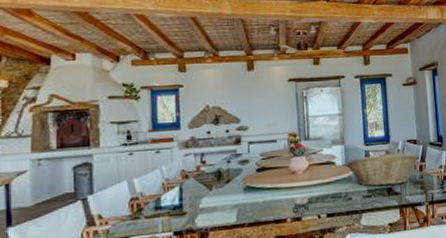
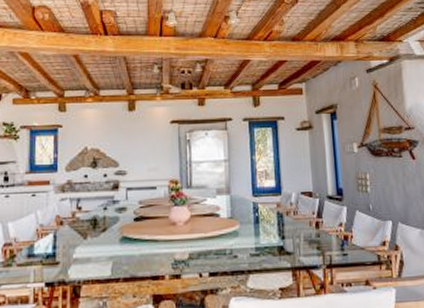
fruit basket: present [346,152,417,186] -> none [232,206,313,244]

